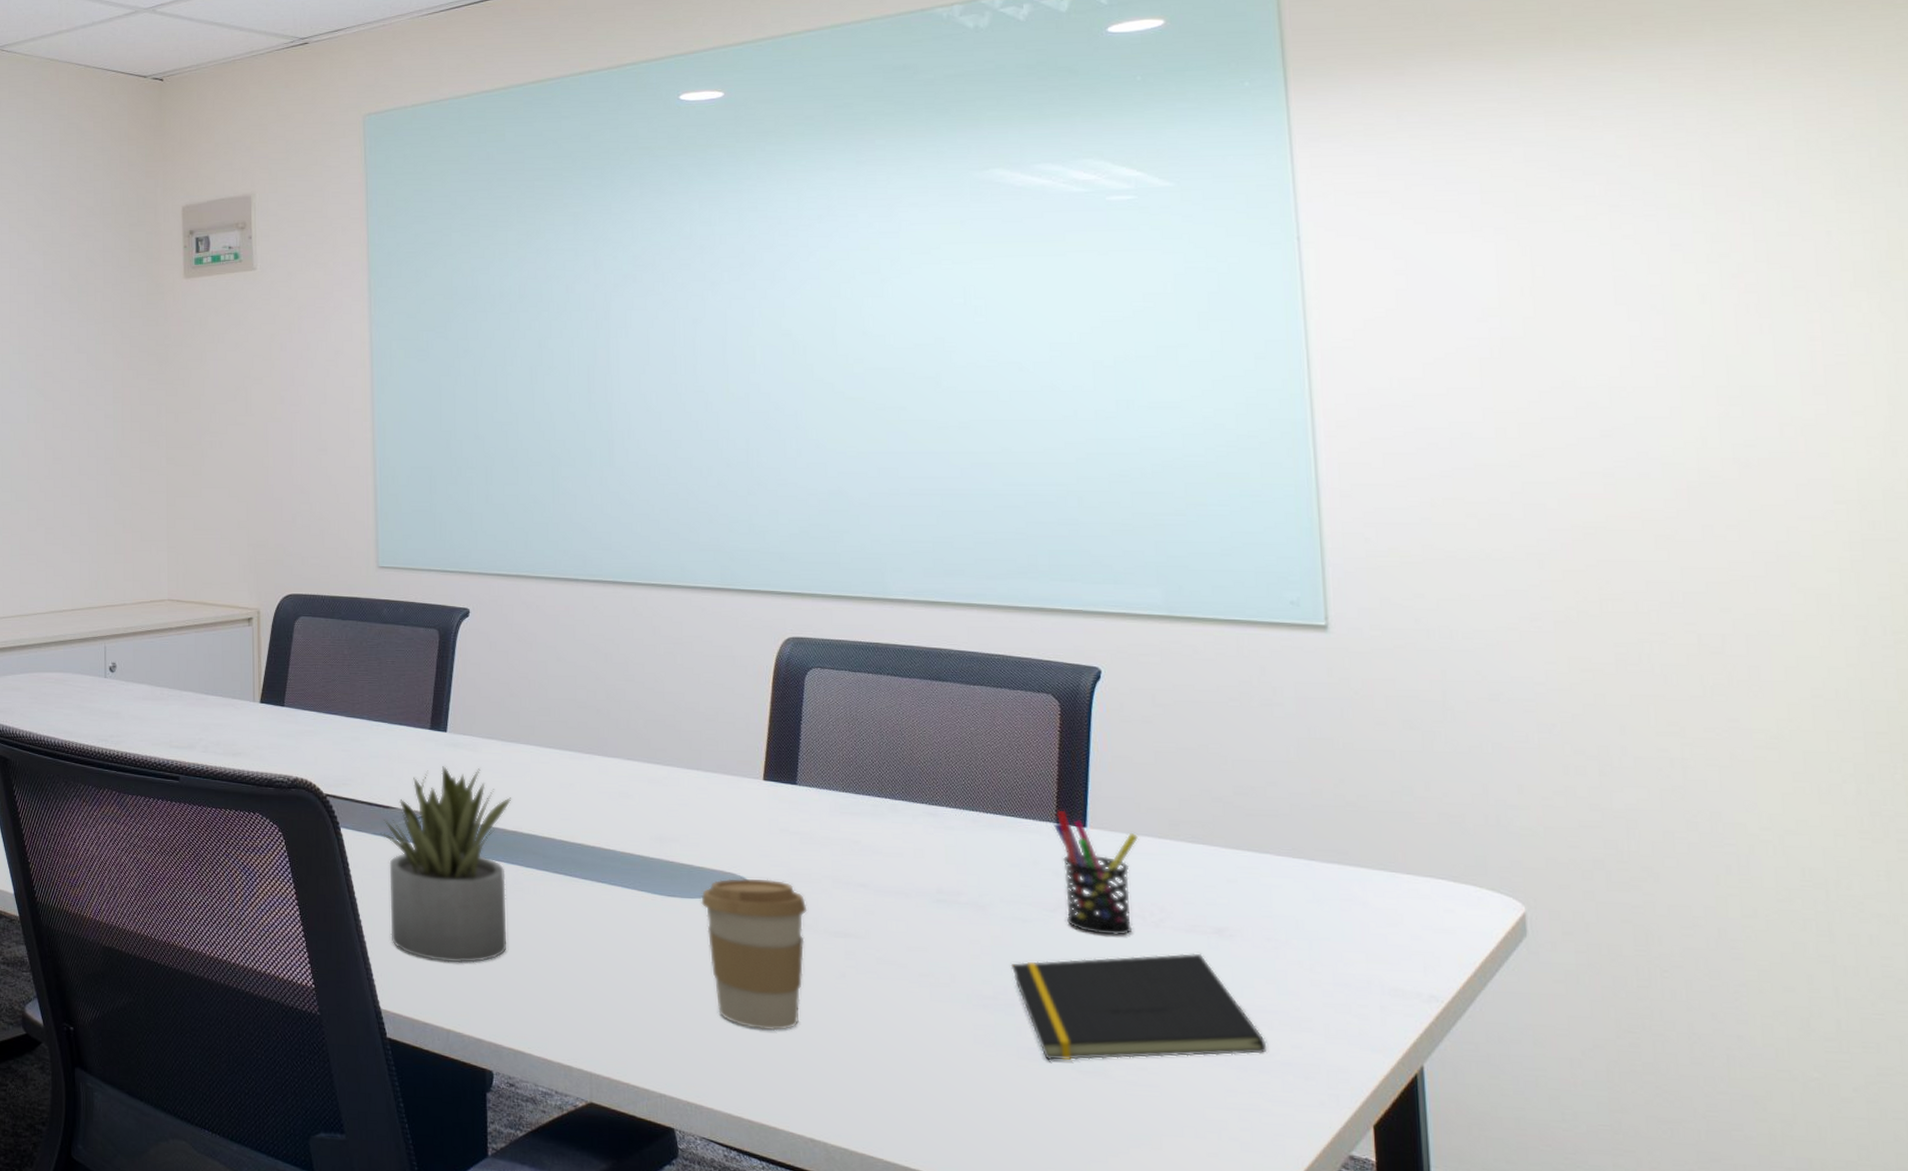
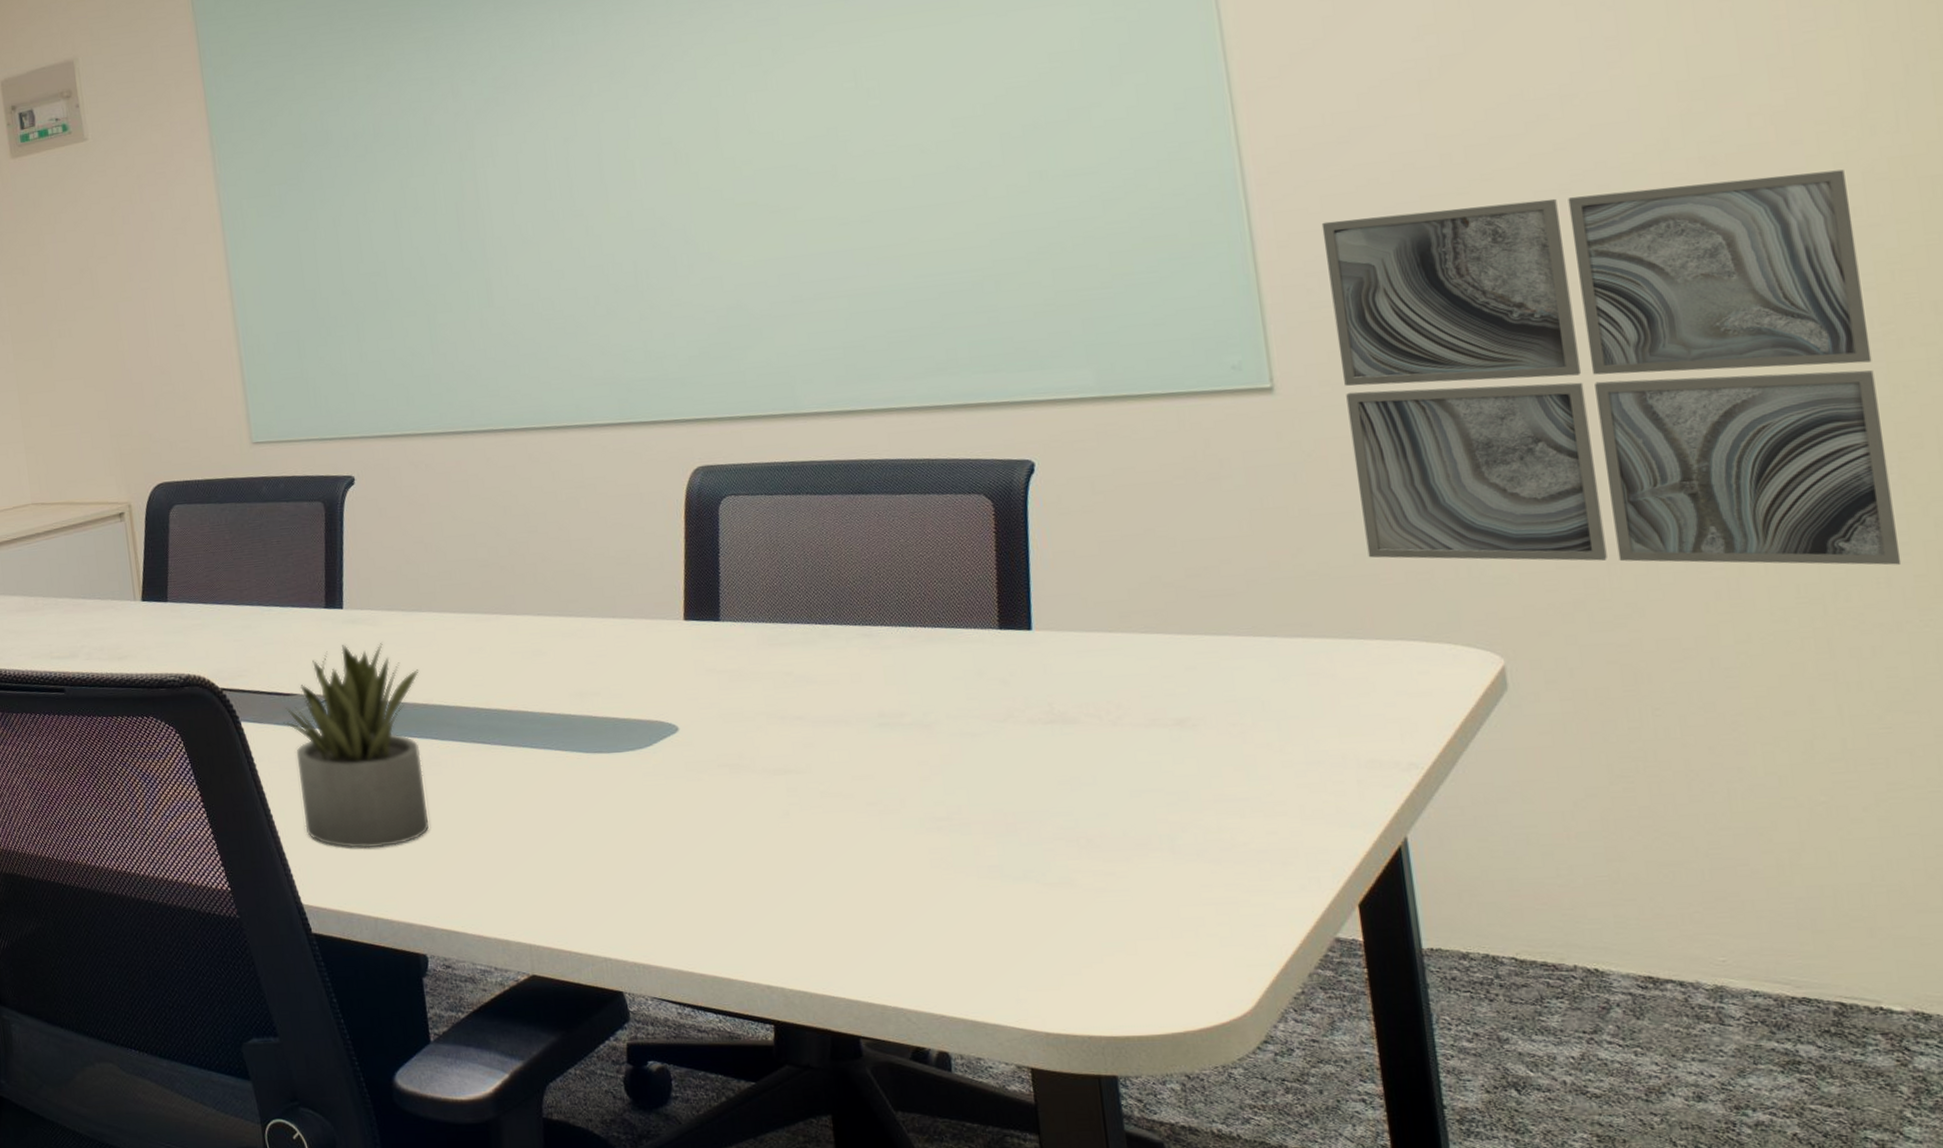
coffee cup: present [701,878,807,1031] -> none [629,723,745,880]
notepad: present [1010,953,1267,1061] -> none [963,747,1241,877]
pen holder: present [1054,810,1138,936] -> none [997,614,1090,740]
wall art: none [1382,478,1901,860] -> present [1321,169,1902,565]

